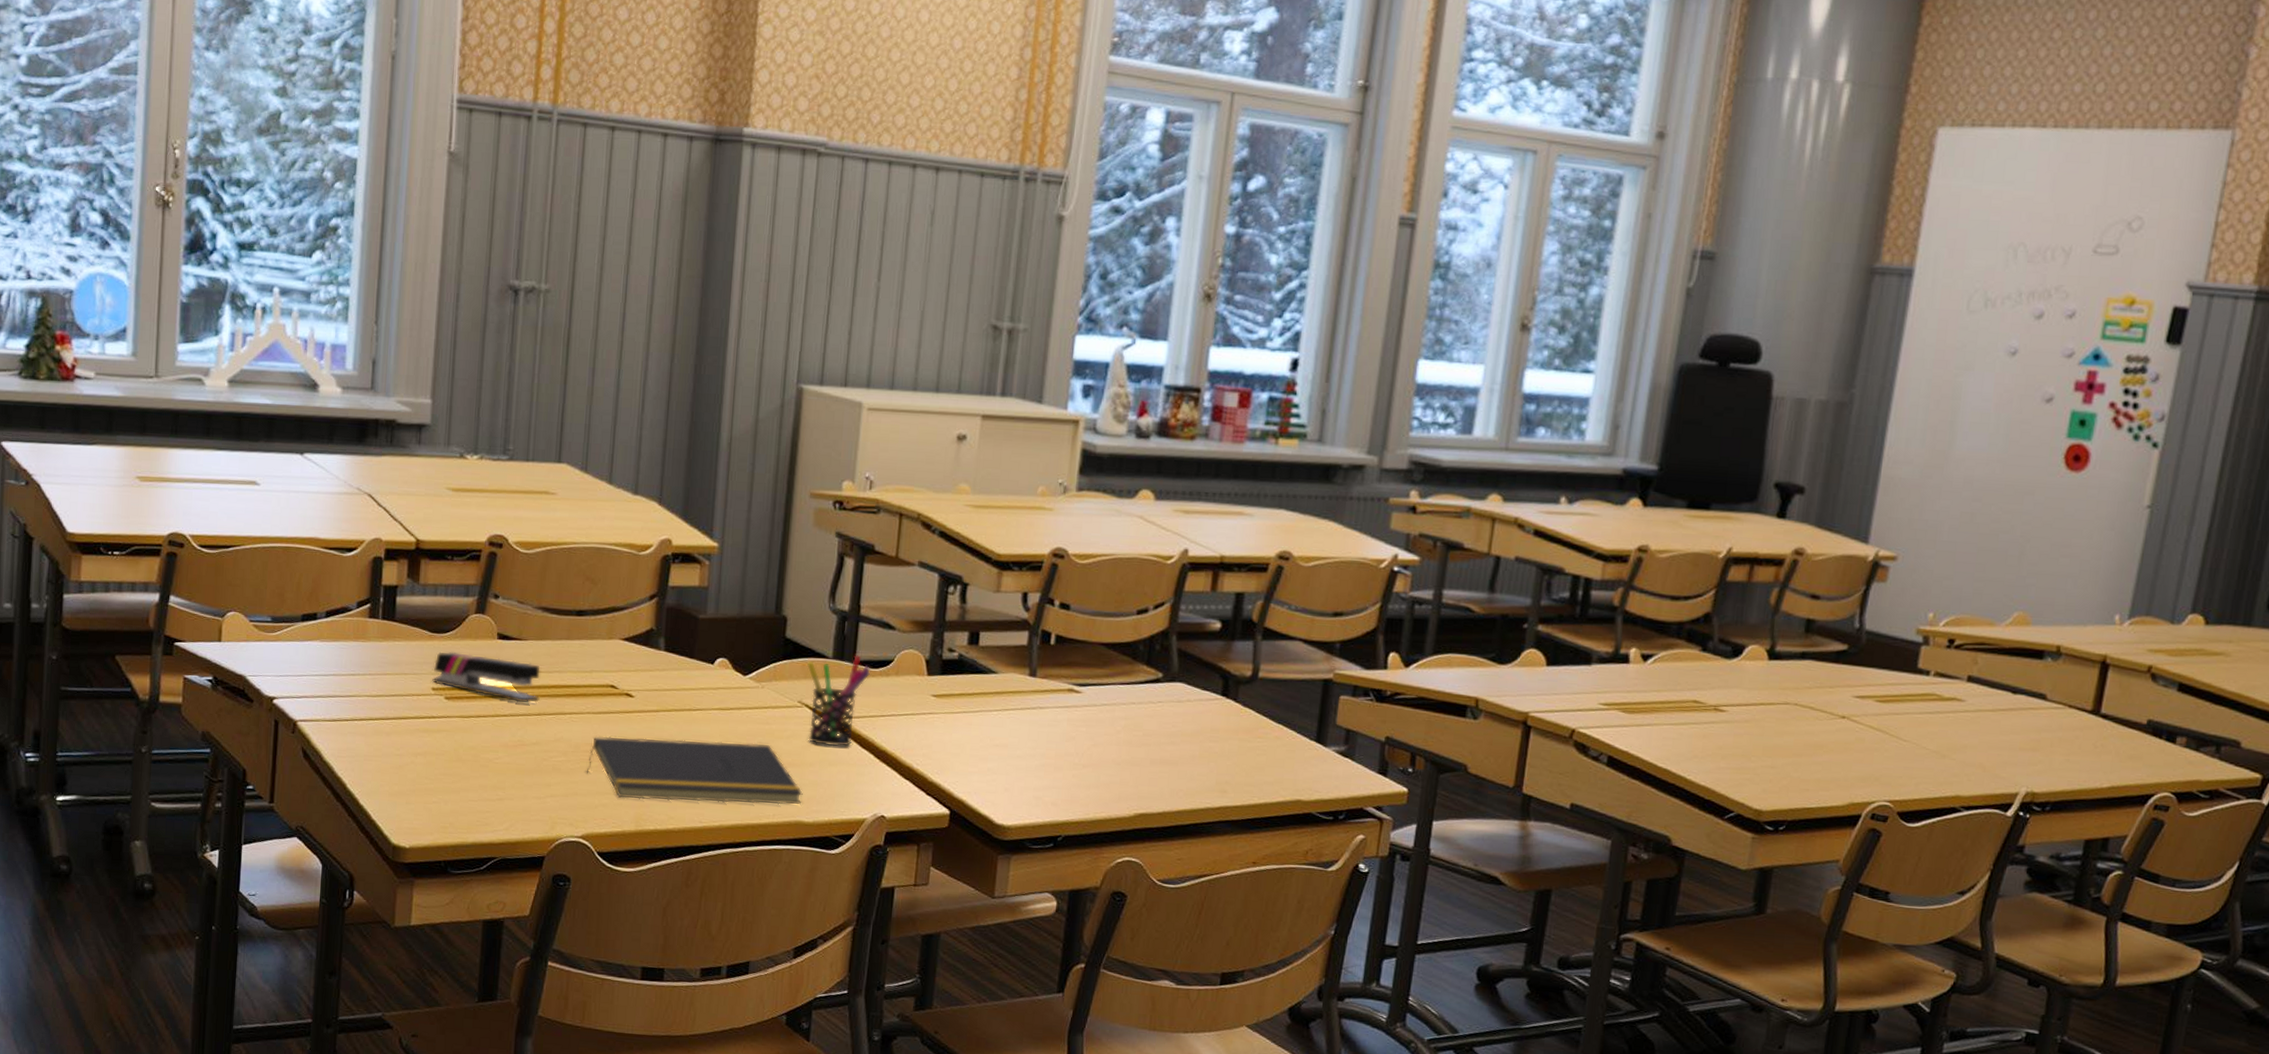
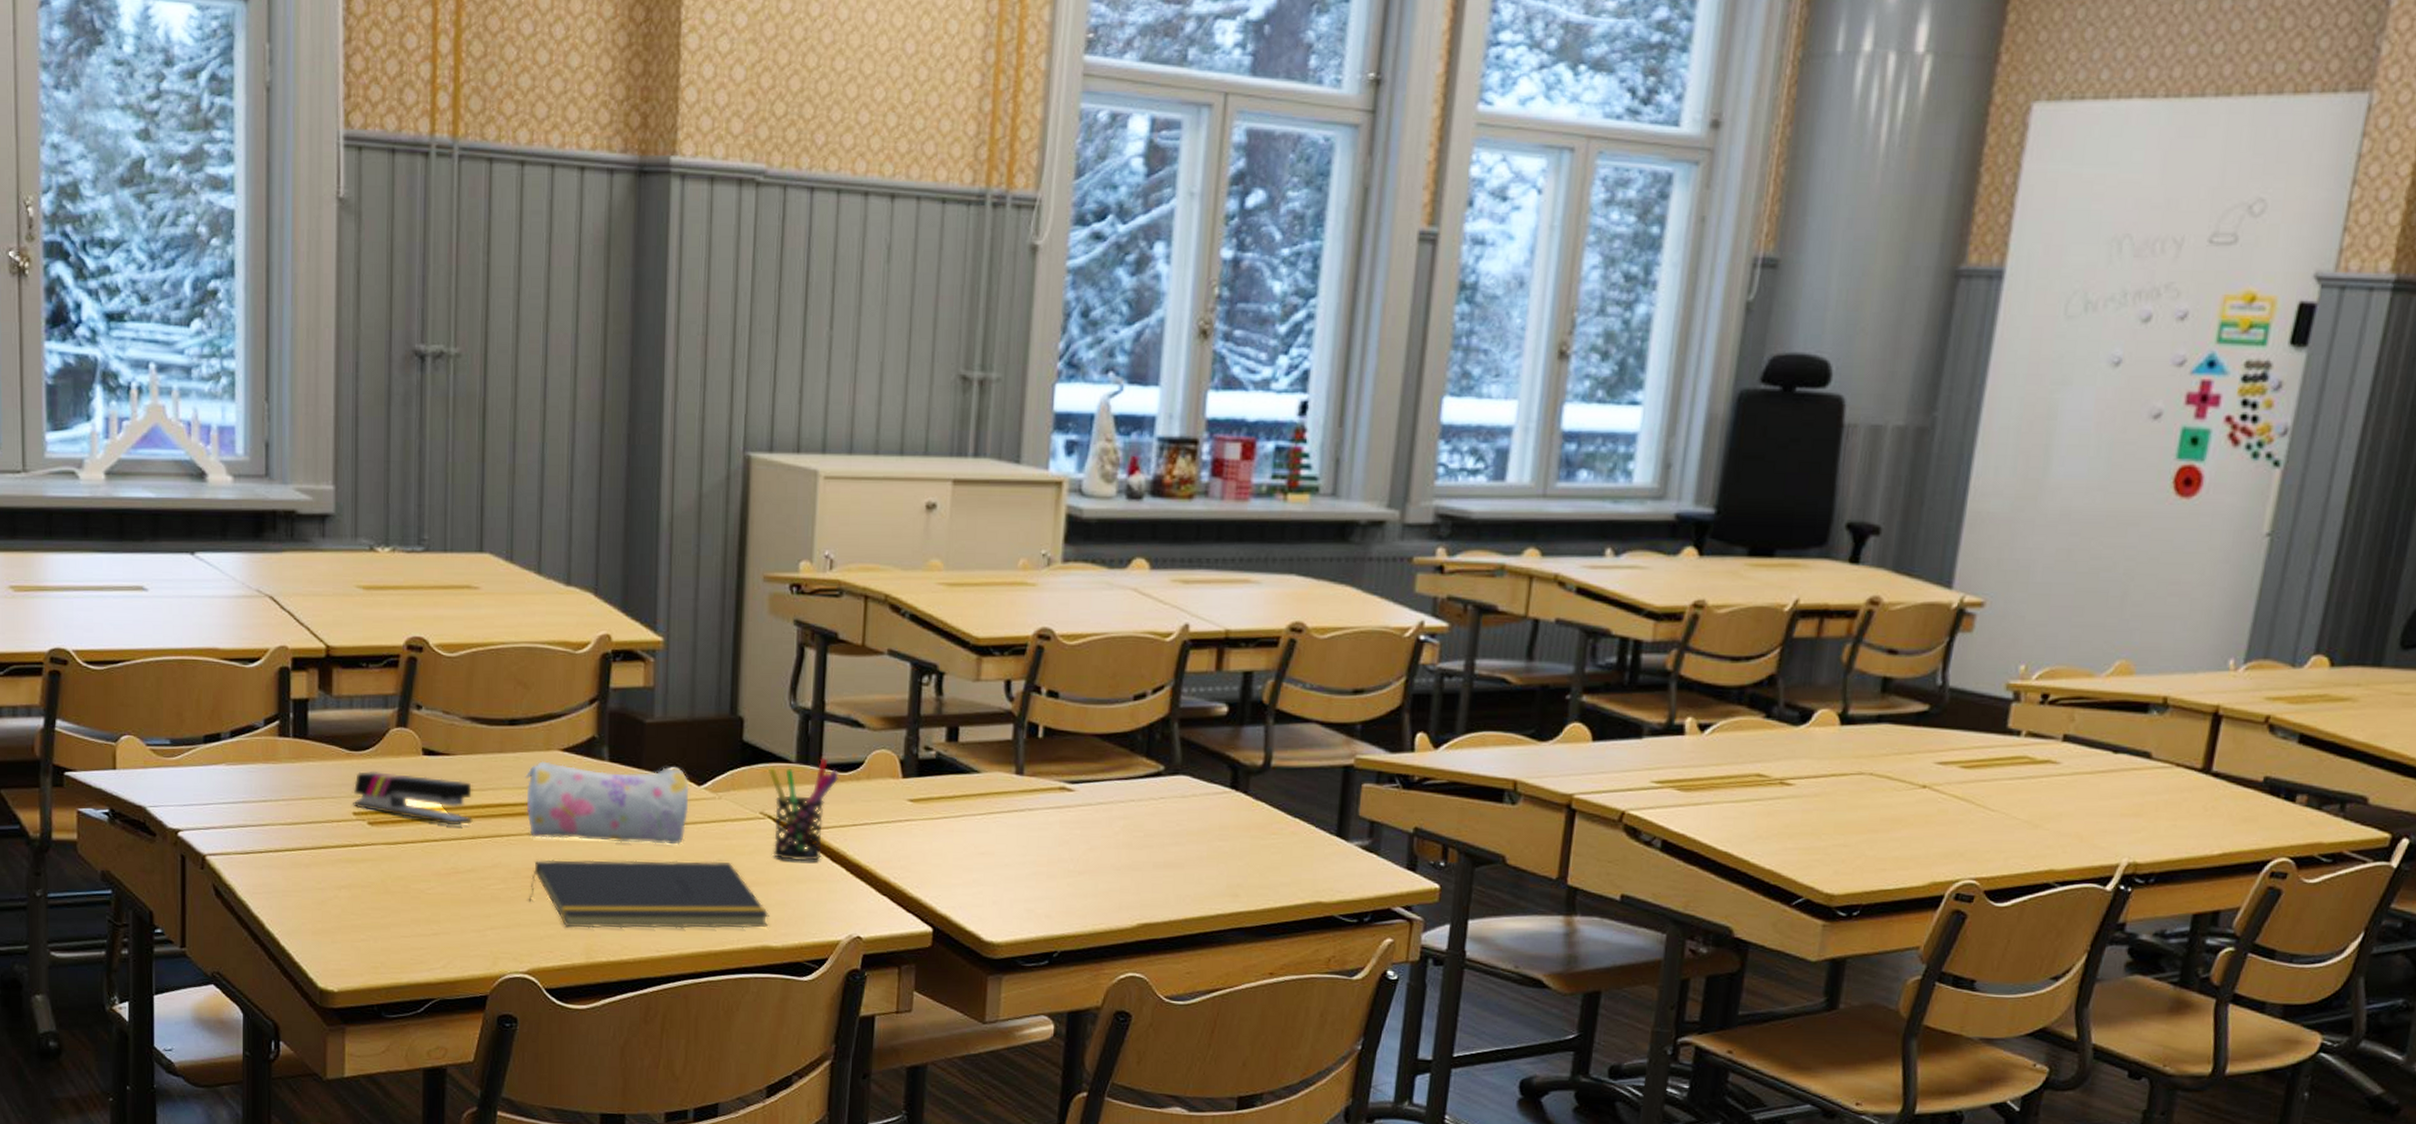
pencil case: none [588,648,736,728] -> present [525,761,689,845]

